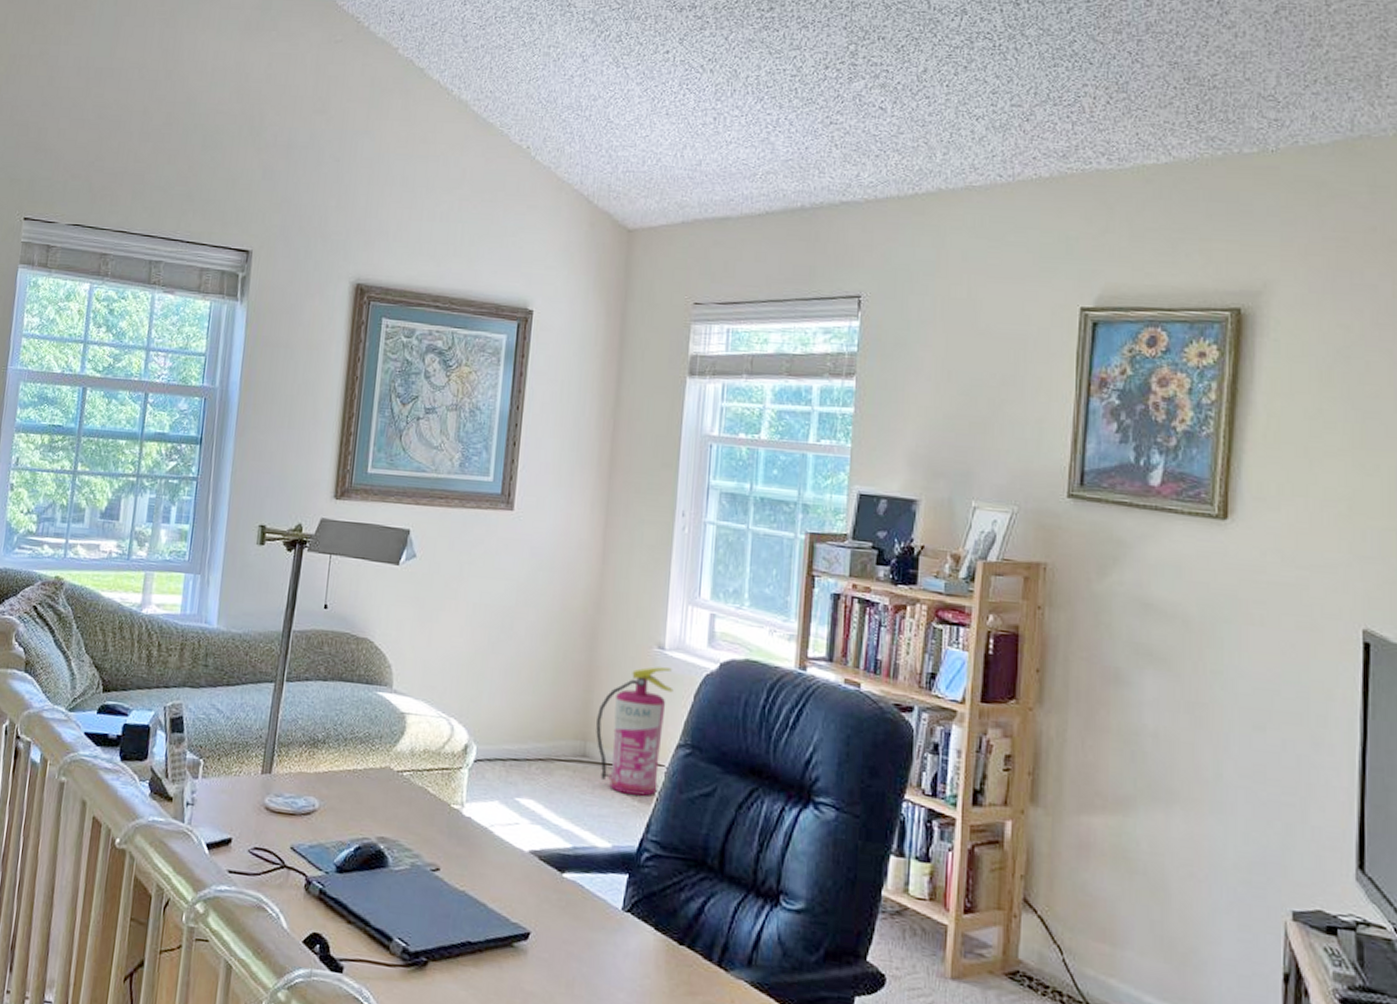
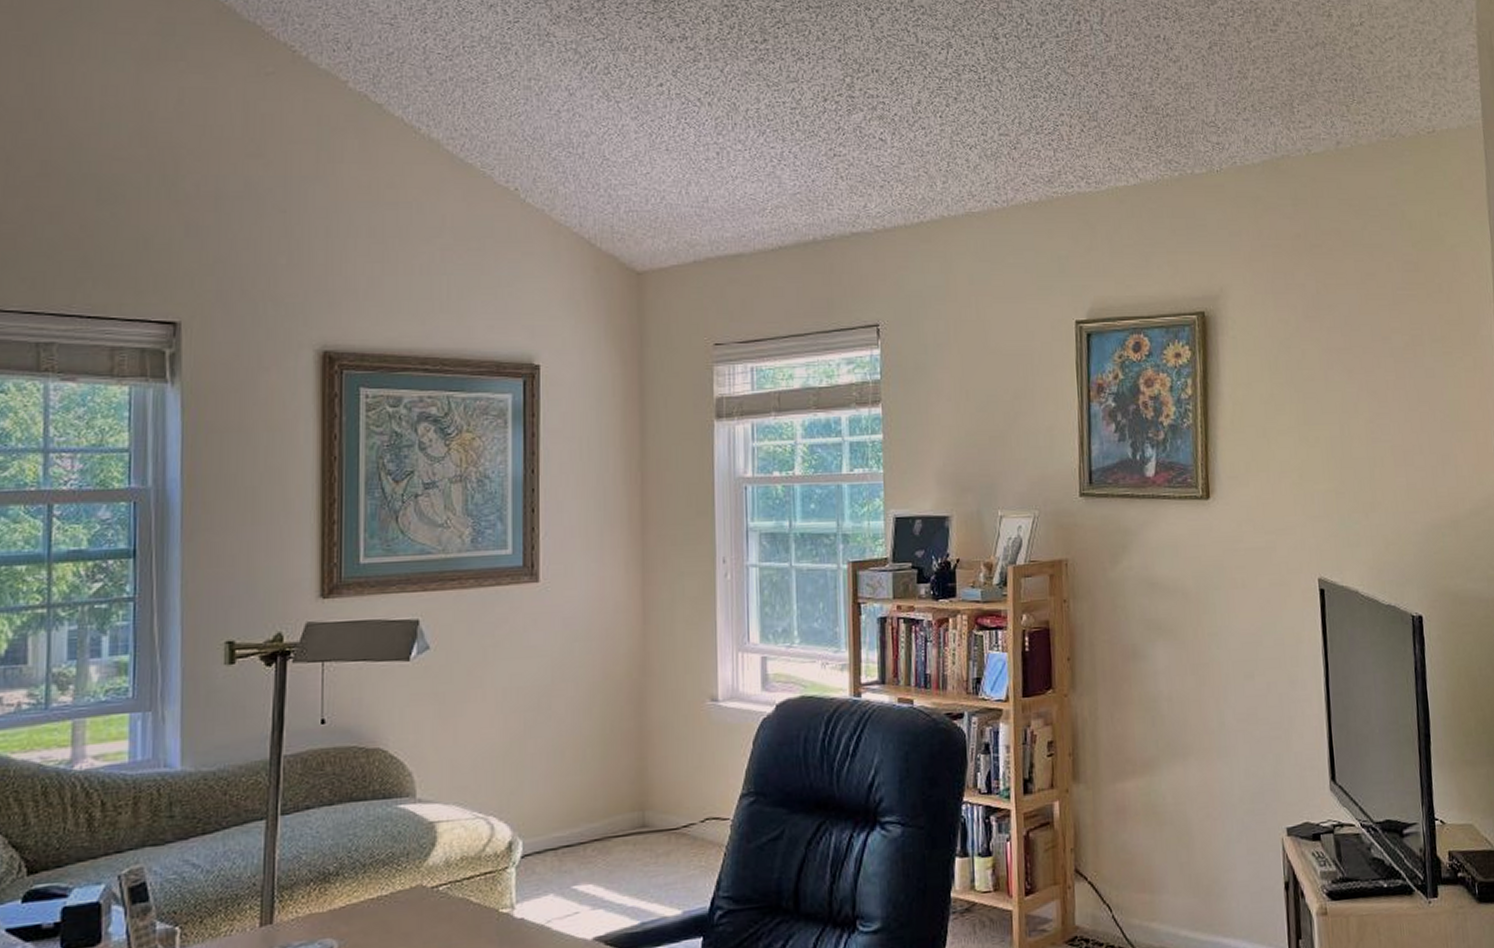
fire extinguisher: present [596,667,674,796] -> none [653,719,731,856]

